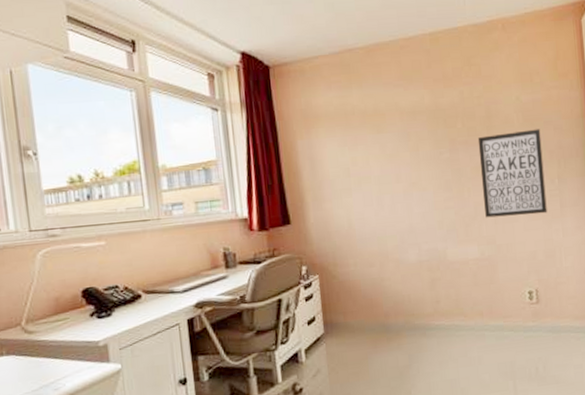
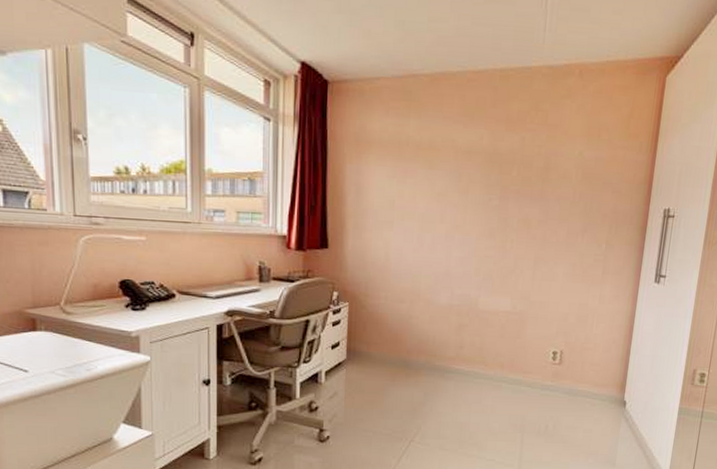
wall art: present [477,129,547,218] -> none [524,188,598,277]

